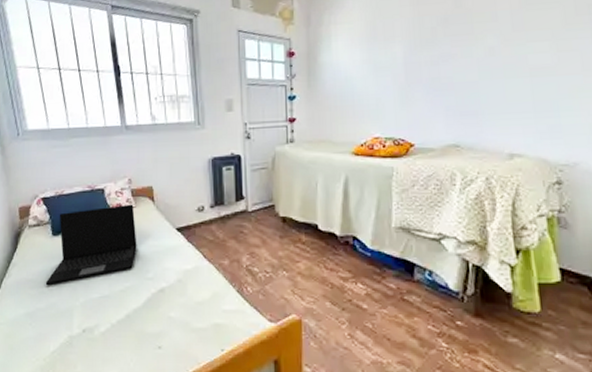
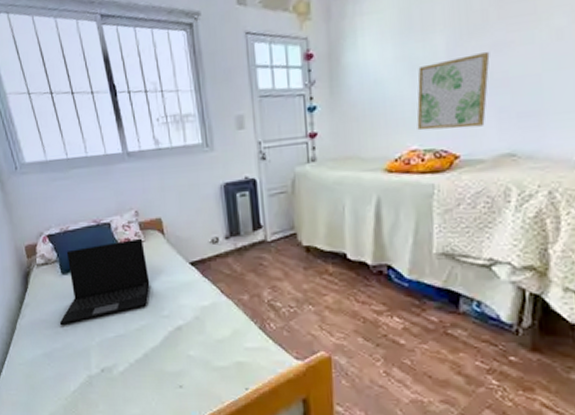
wall art: none [379,61,438,122] -> present [416,52,490,131]

